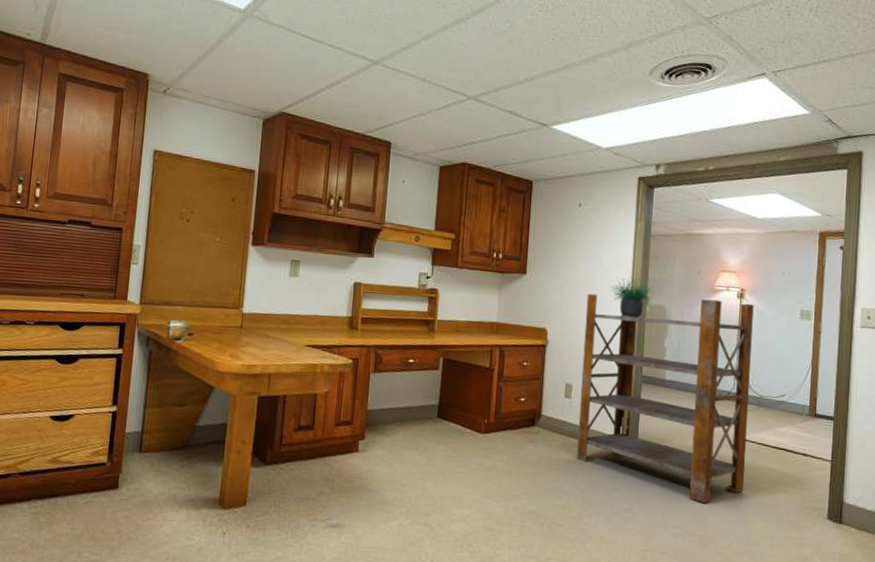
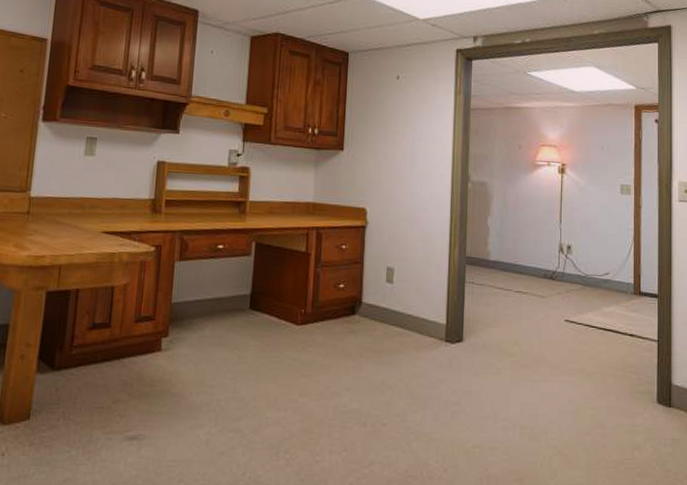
shelving unit: present [576,293,754,503] -> none [399,170,575,391]
potted plant: present [610,276,656,319] -> none [430,152,477,196]

